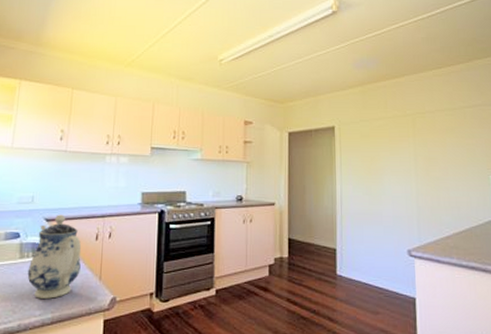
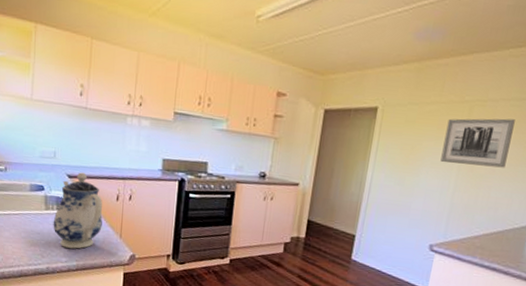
wall art: none [397,126,456,170] -> present [440,118,515,168]

